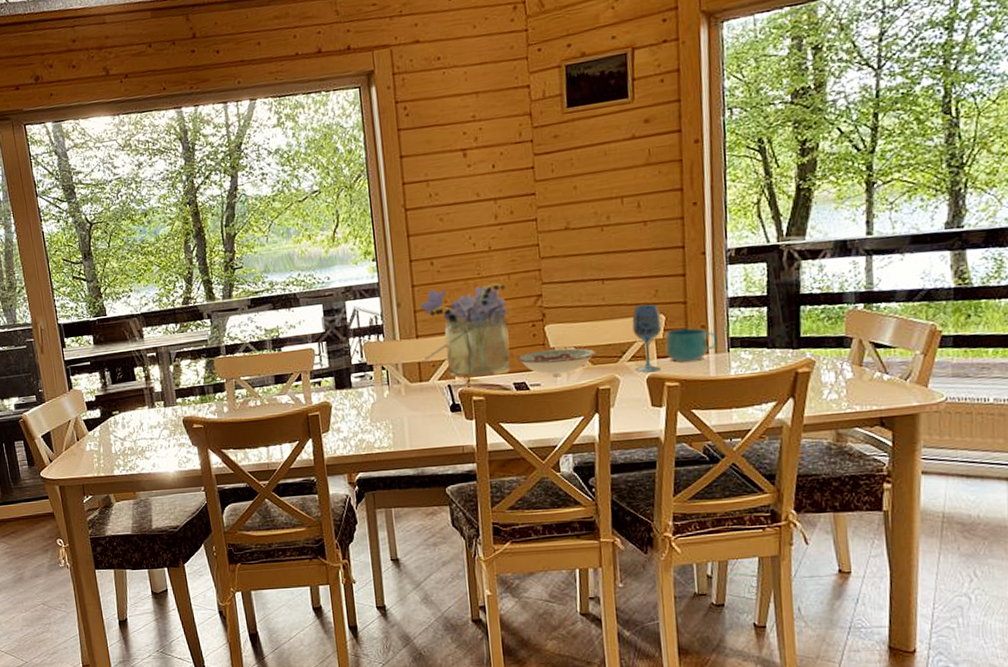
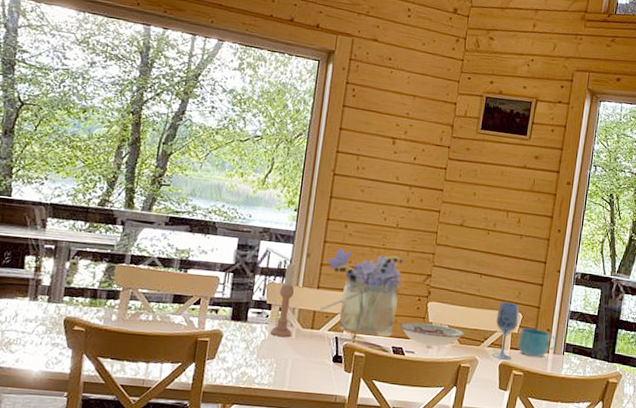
candlestick: none [377,318,401,397] -> present [270,264,296,338]

